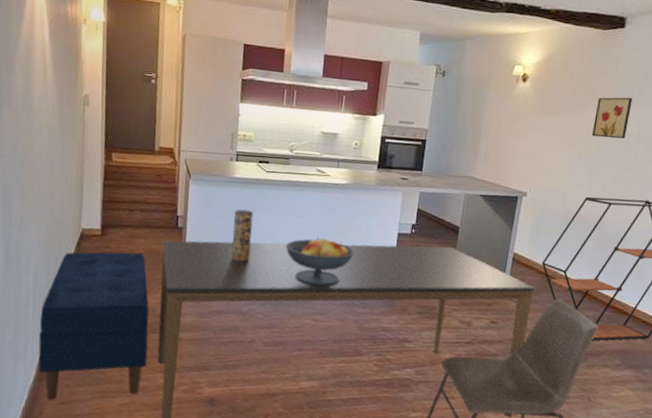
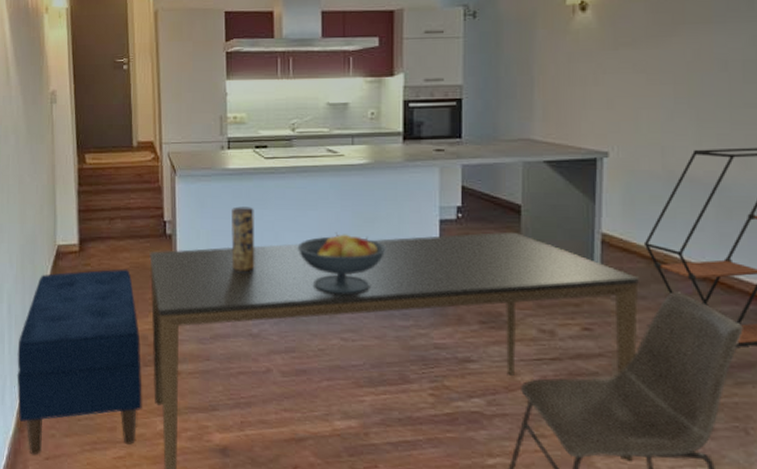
wall art: present [592,97,633,139] -> none [689,12,741,70]

